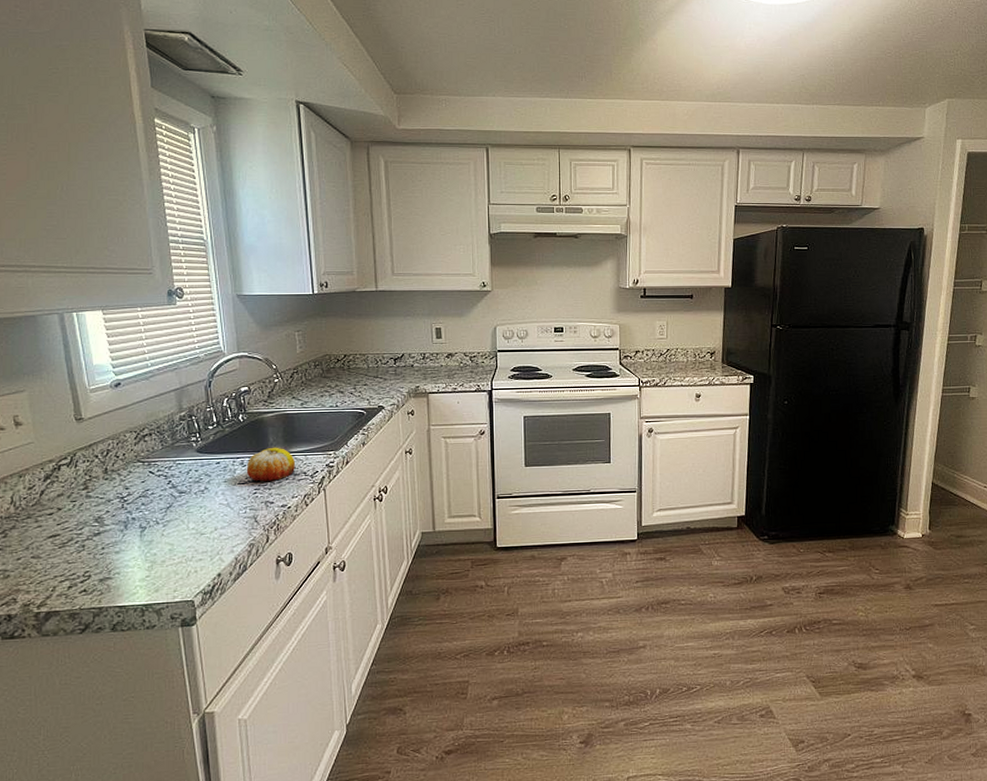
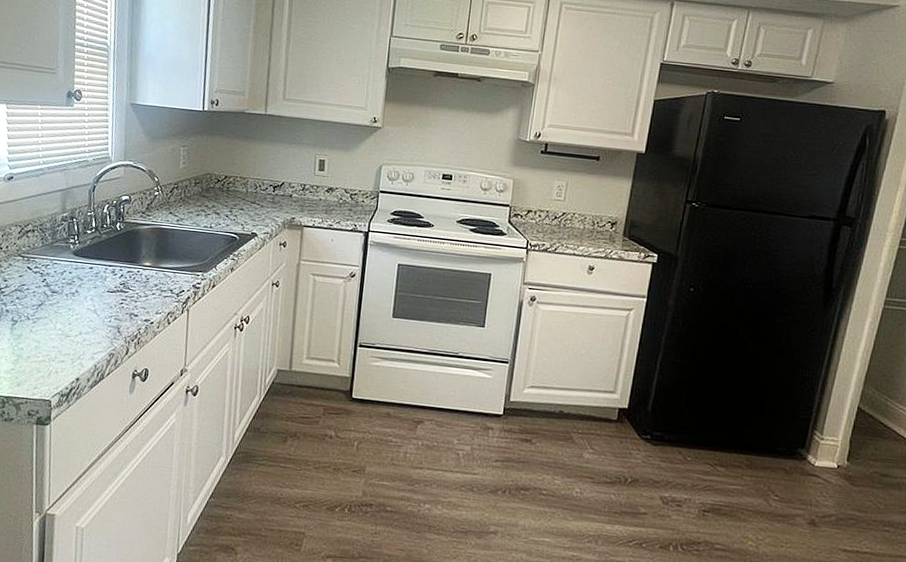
fruit: present [246,447,296,481] -> none [116,260,164,294]

